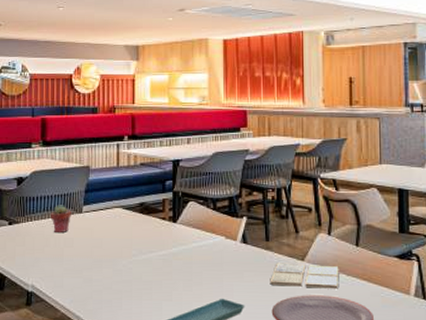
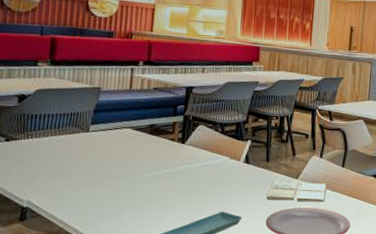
potted succulent: present [51,205,71,232] -> none [54,123,77,150]

